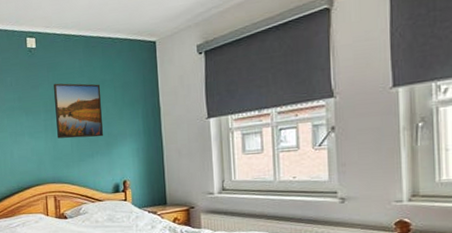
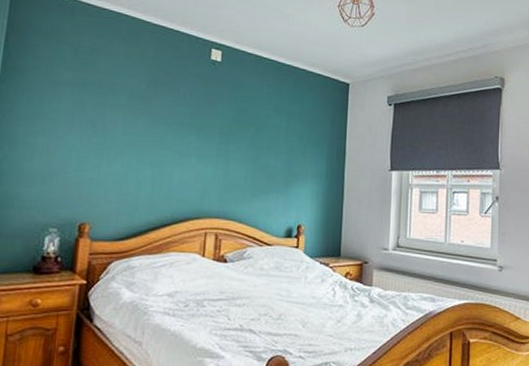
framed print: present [54,83,104,139] -> none [229,105,287,173]

